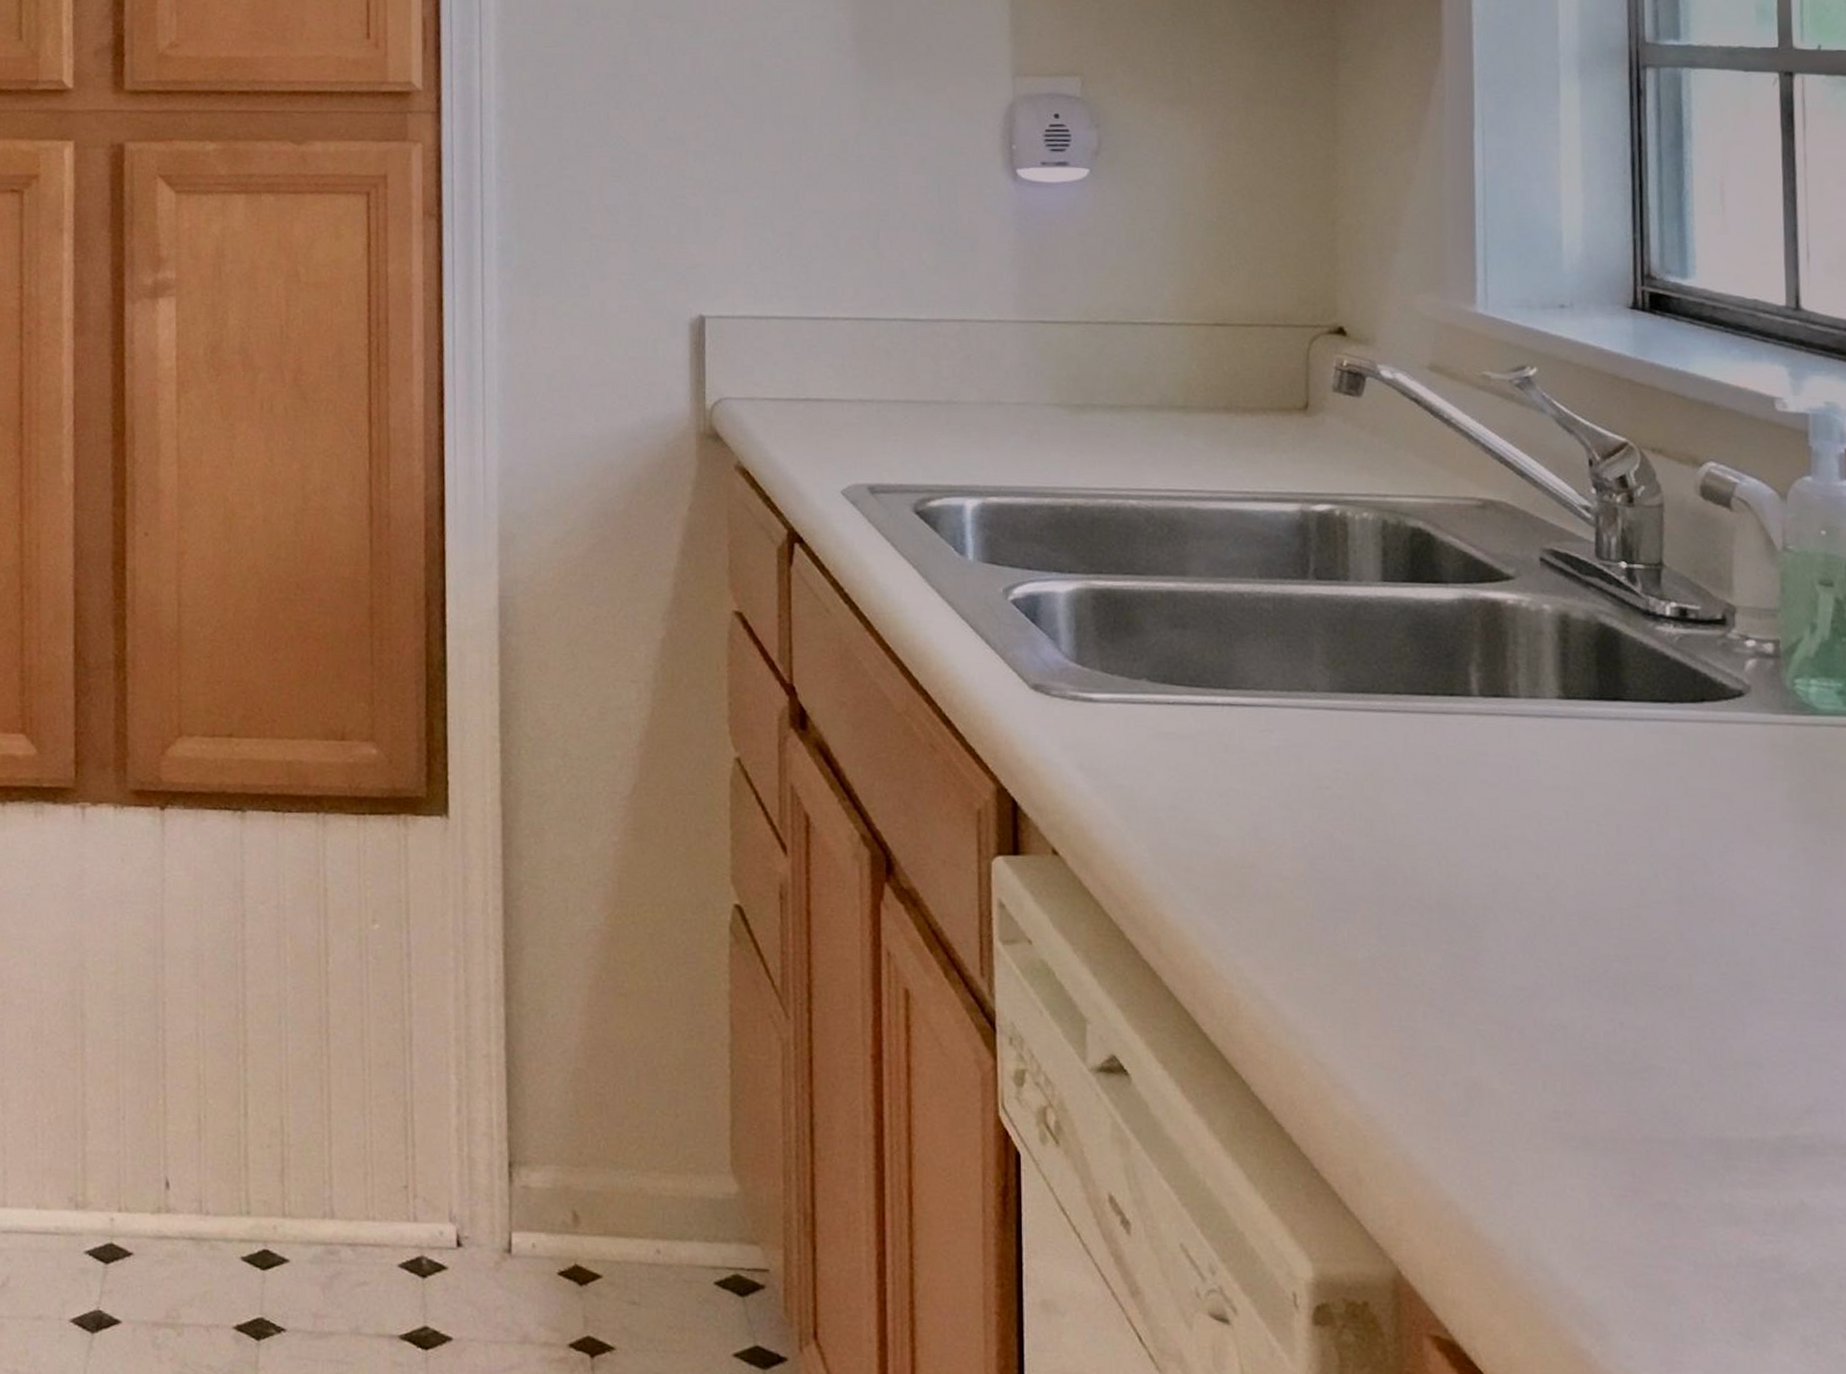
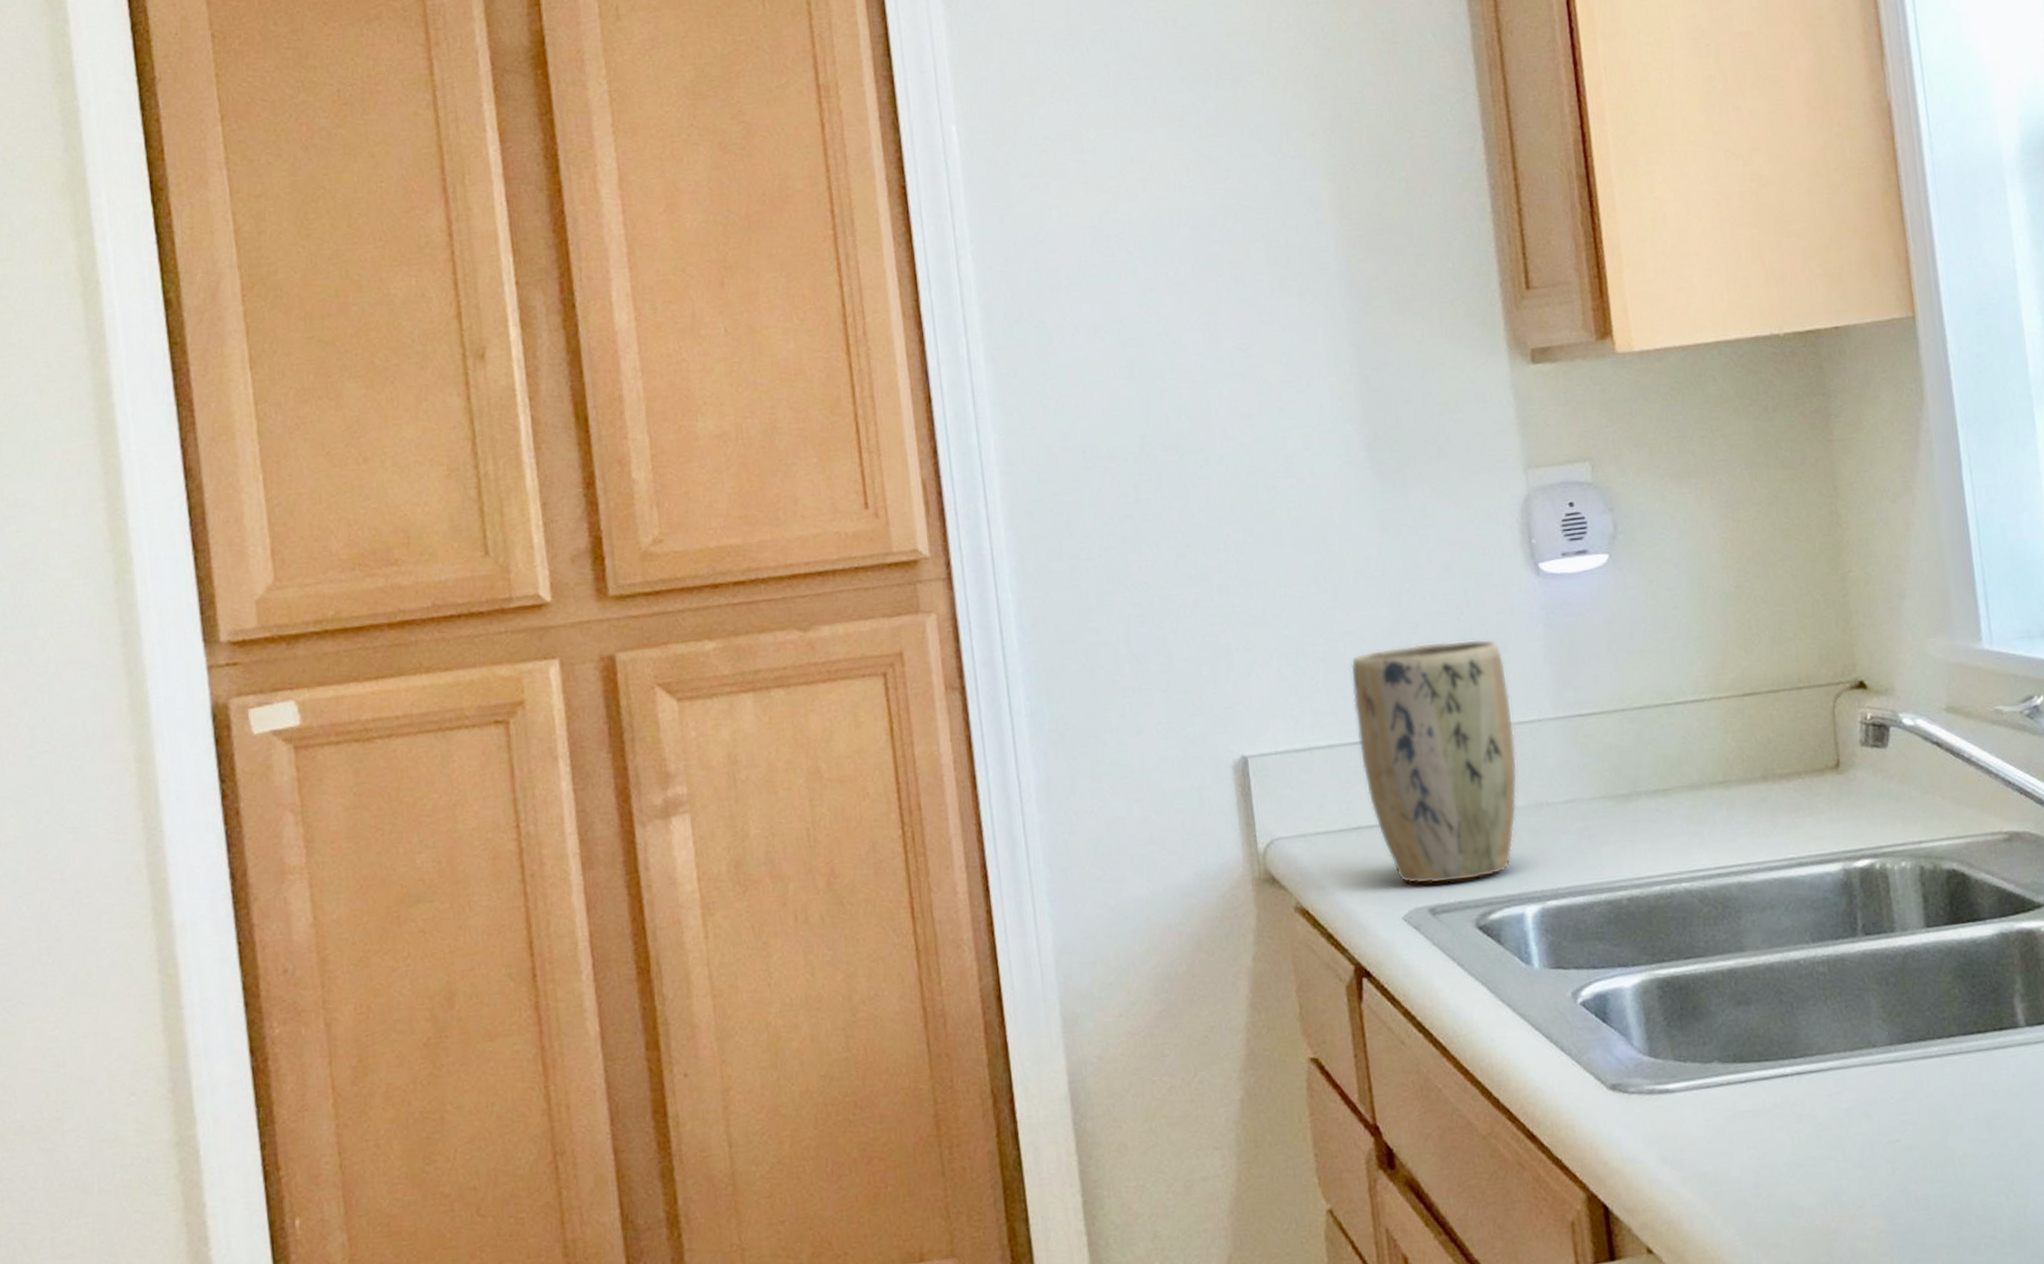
plant pot: none [815,231,973,466] -> present [1350,639,1518,884]

